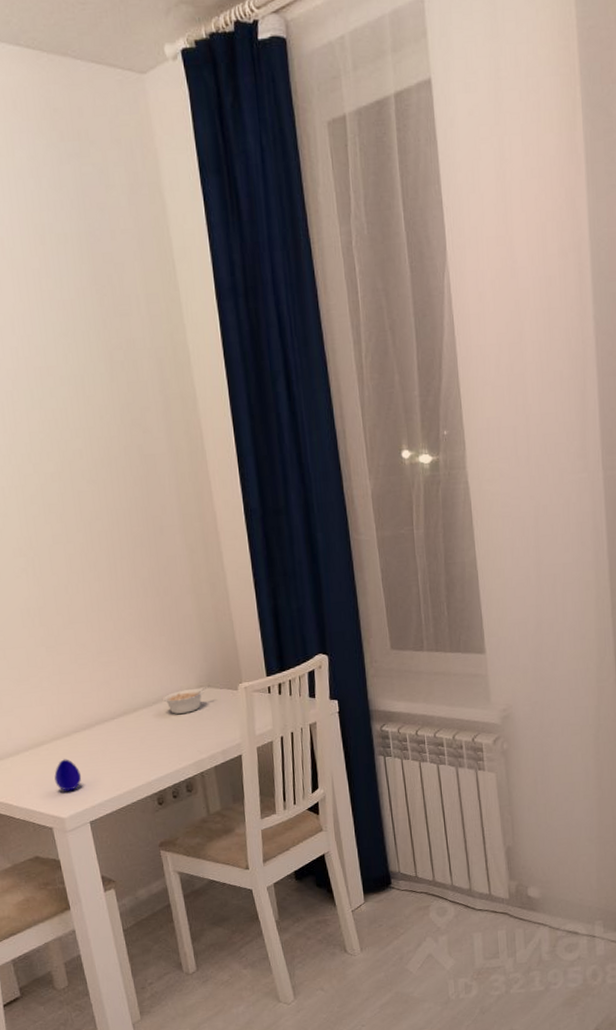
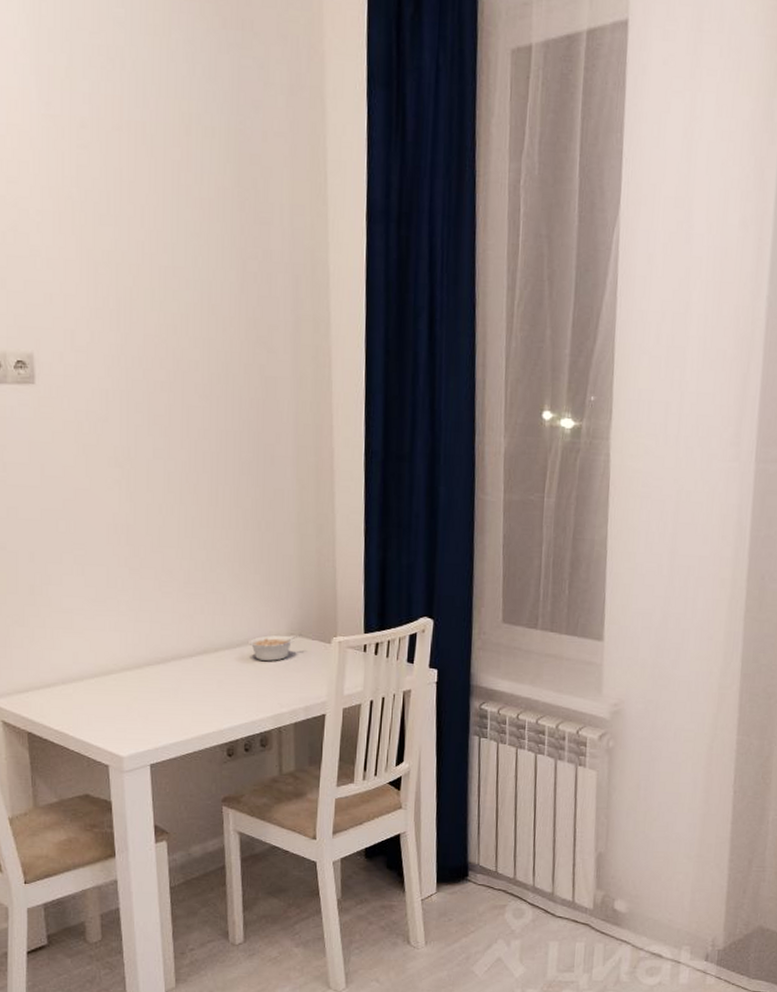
decorative egg: present [54,759,82,791] -> none [118,692,148,728]

